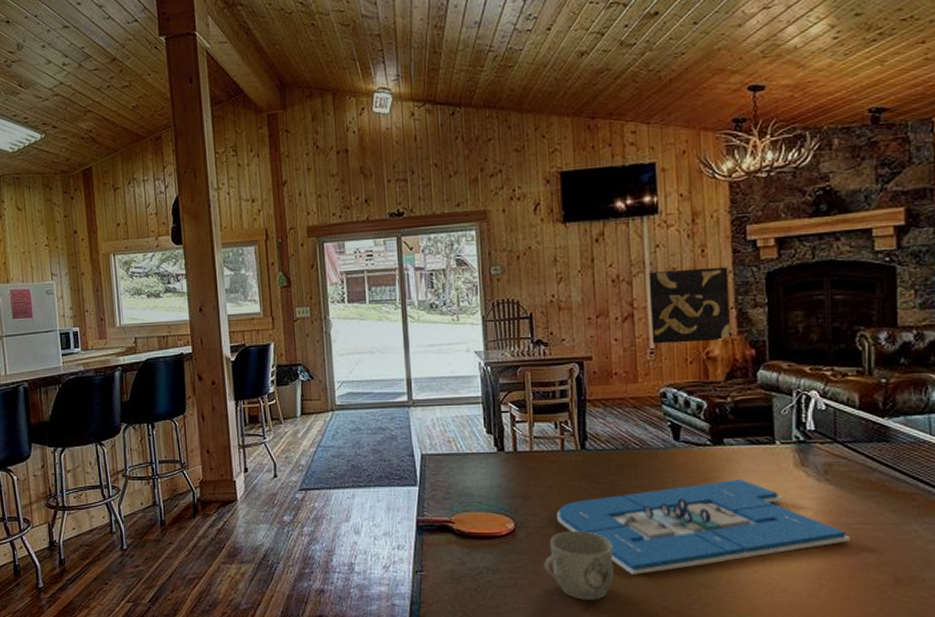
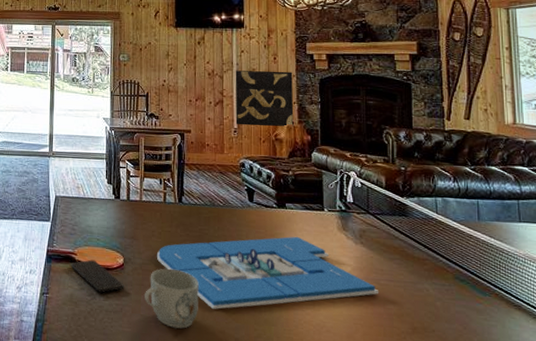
smartphone: none [447,527,518,566] -> present [70,259,124,293]

